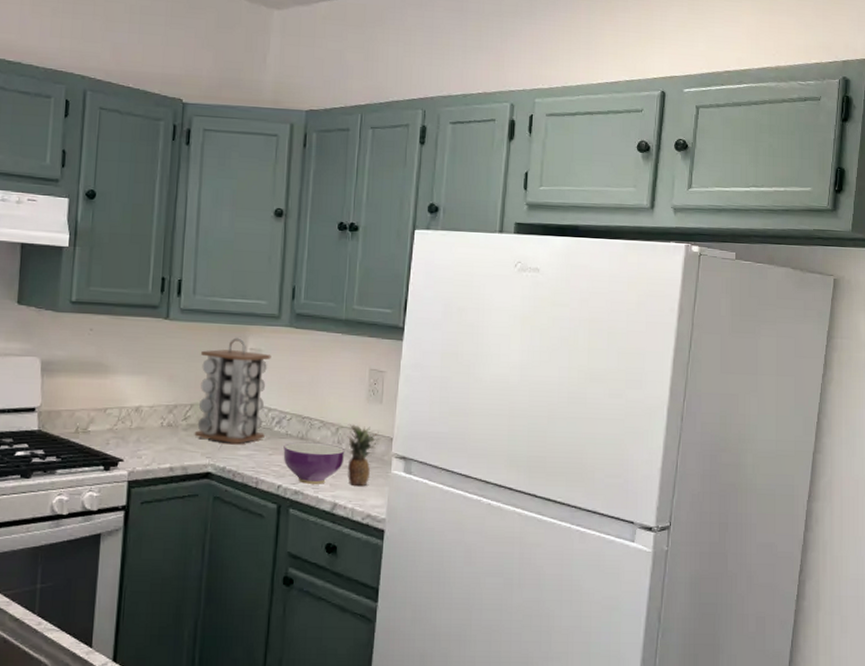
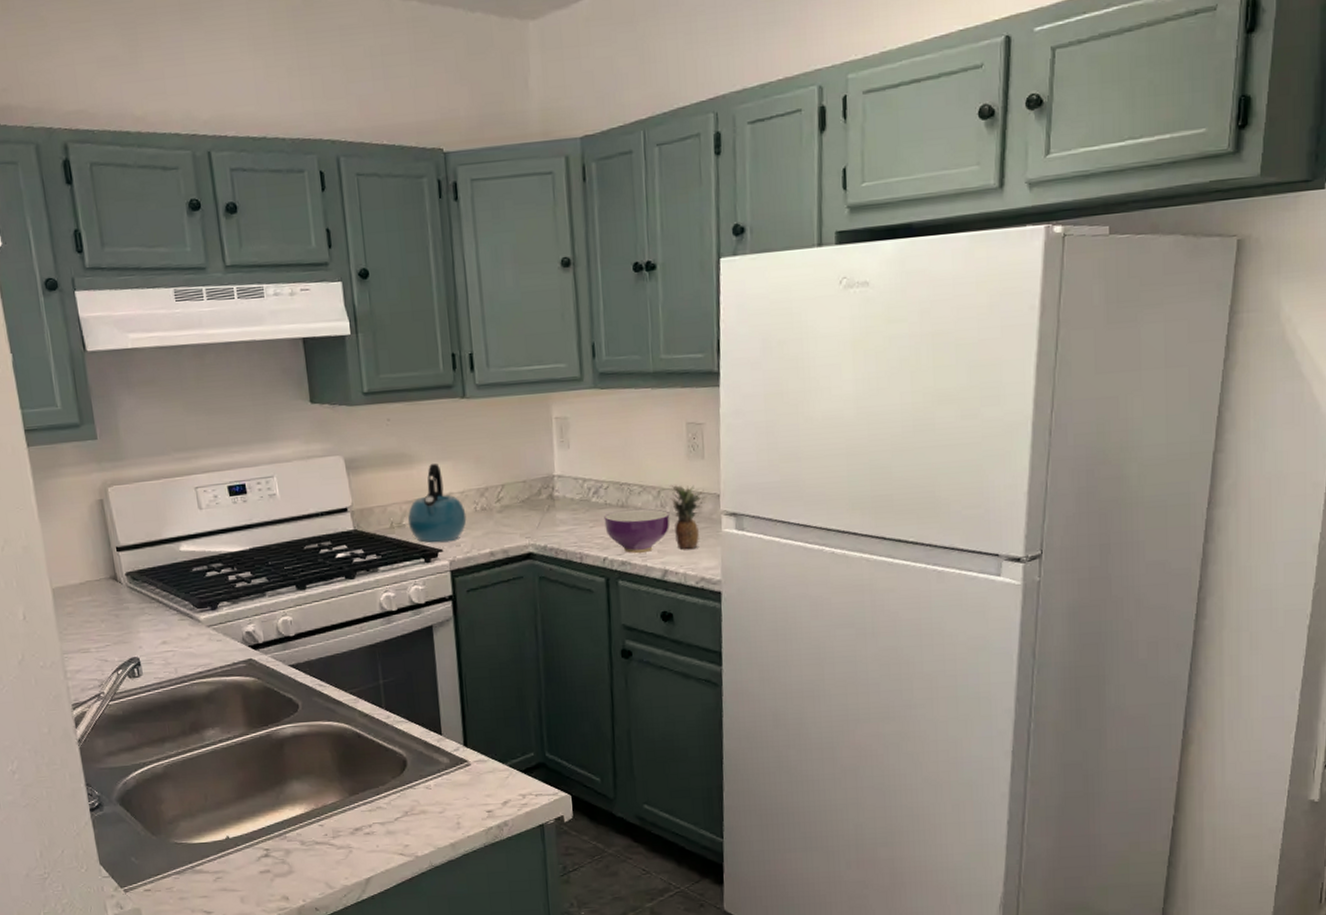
kettle: none [93,375,152,452] -> present [407,463,467,543]
spice rack: present [194,337,271,444] -> none [503,407,583,521]

